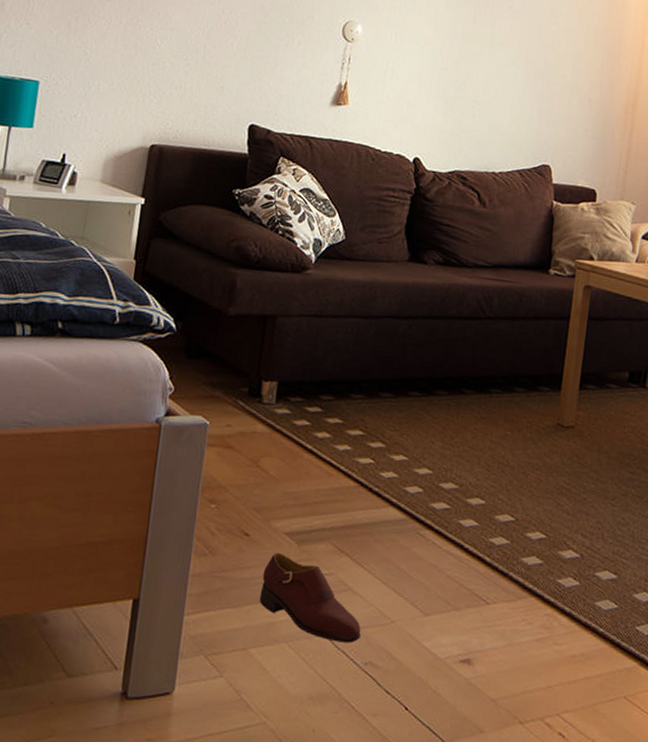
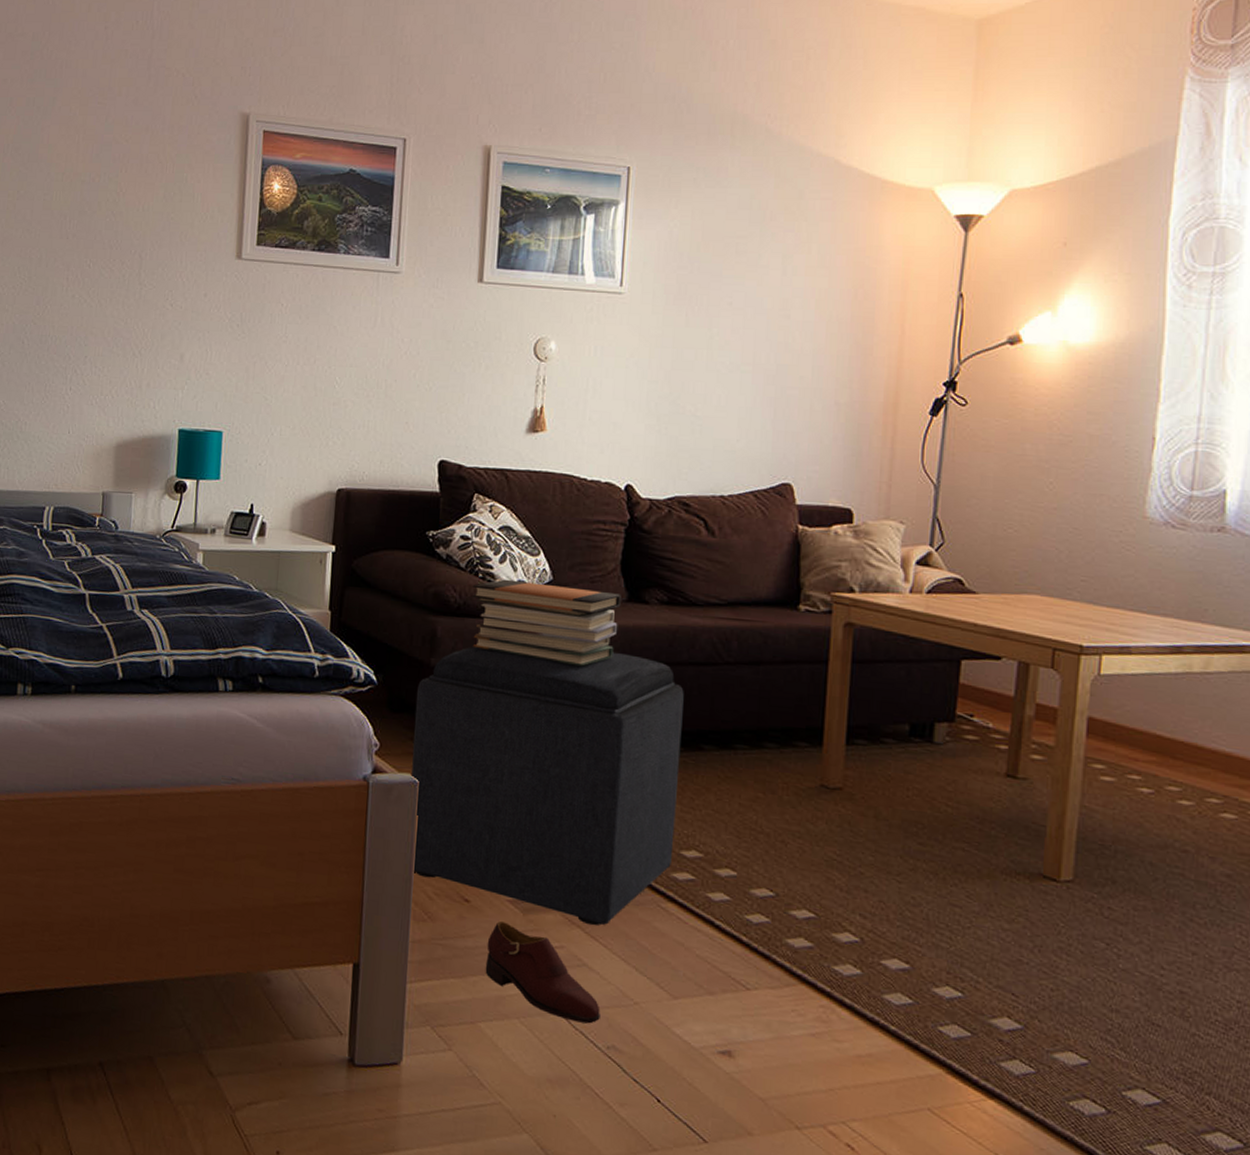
ottoman: none [198,297,452,553] -> present [412,646,684,926]
book stack: none [268,237,404,319] -> present [472,579,621,667]

